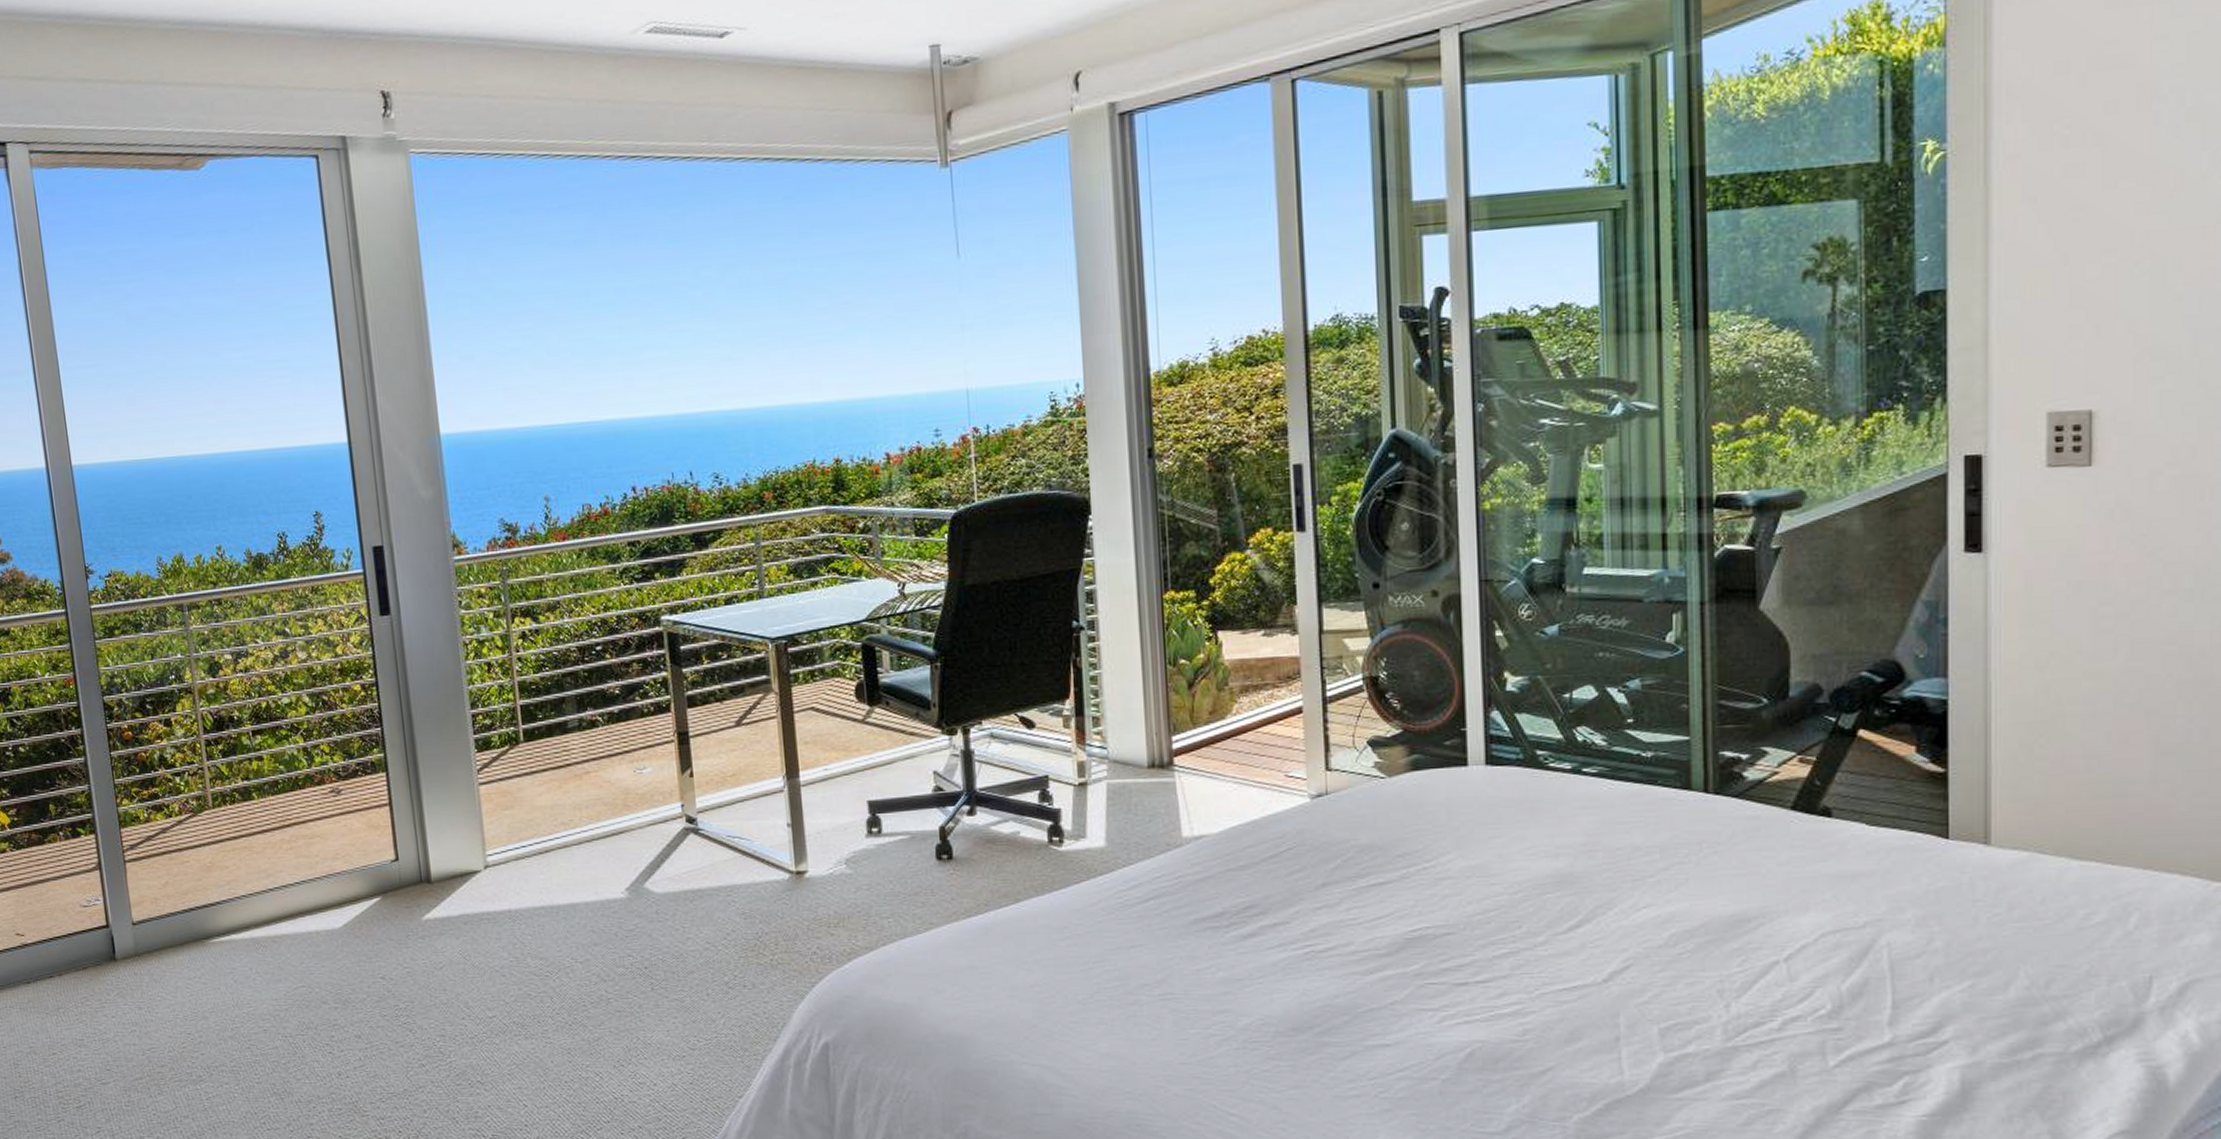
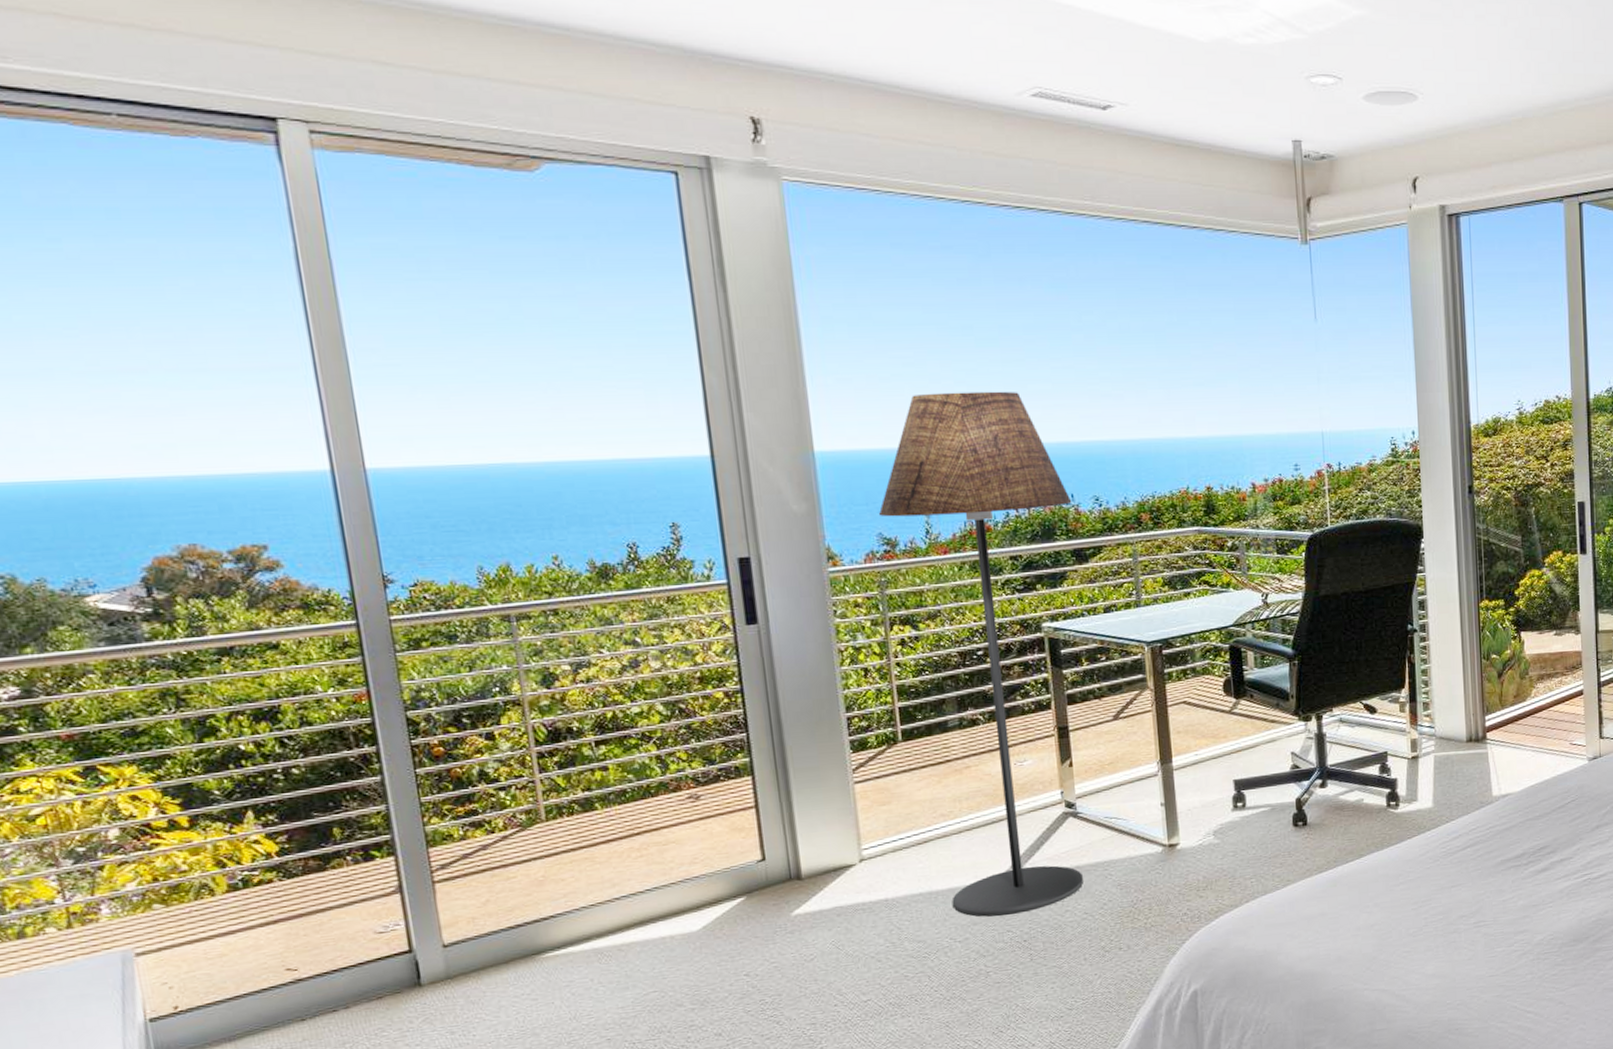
floor lamp: none [499,360,705,939] -> present [878,391,1083,917]

